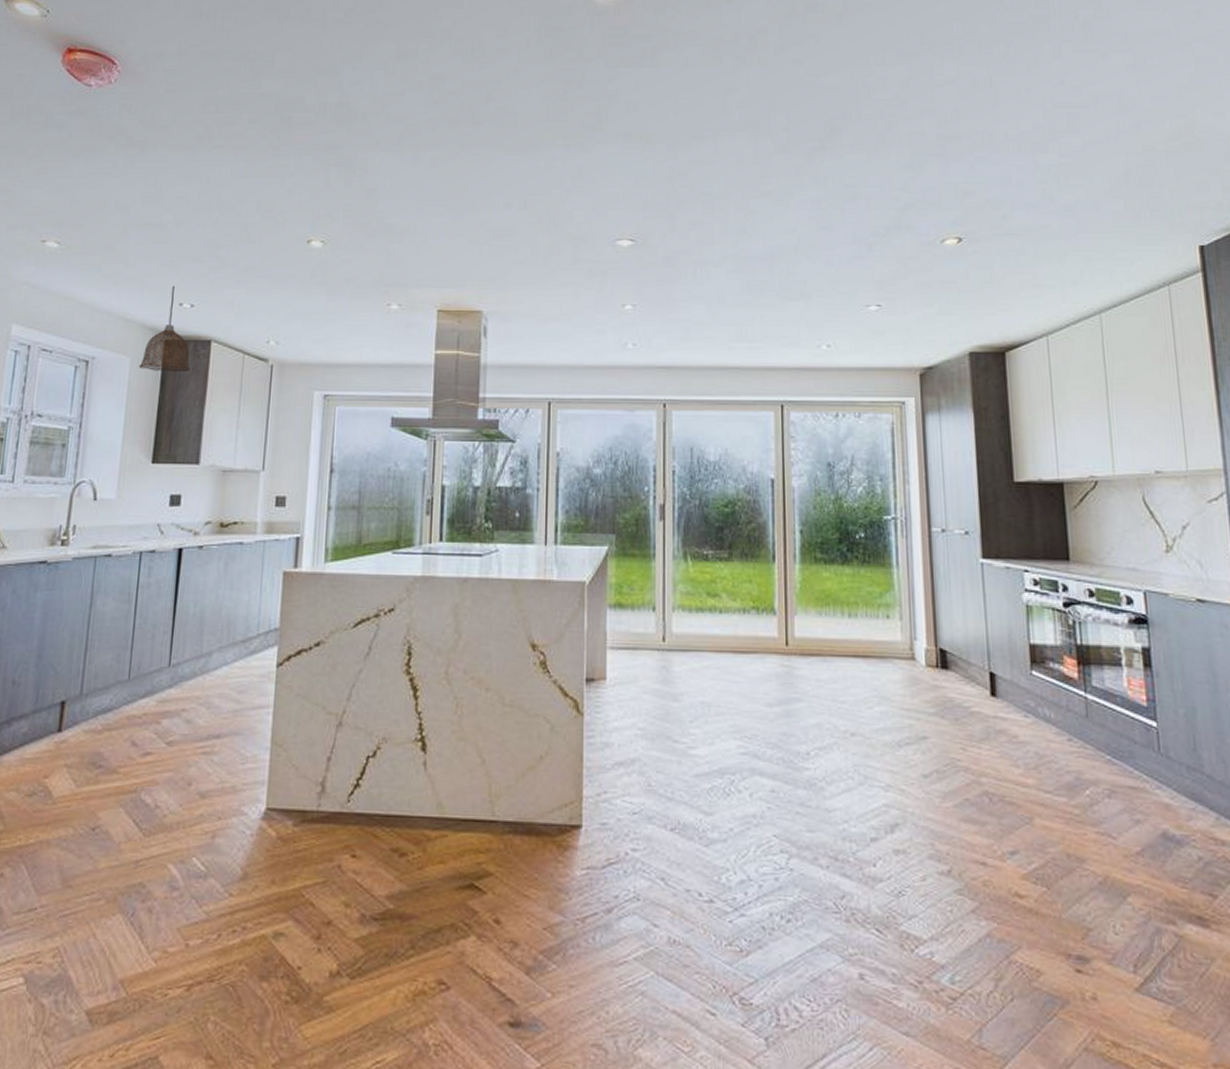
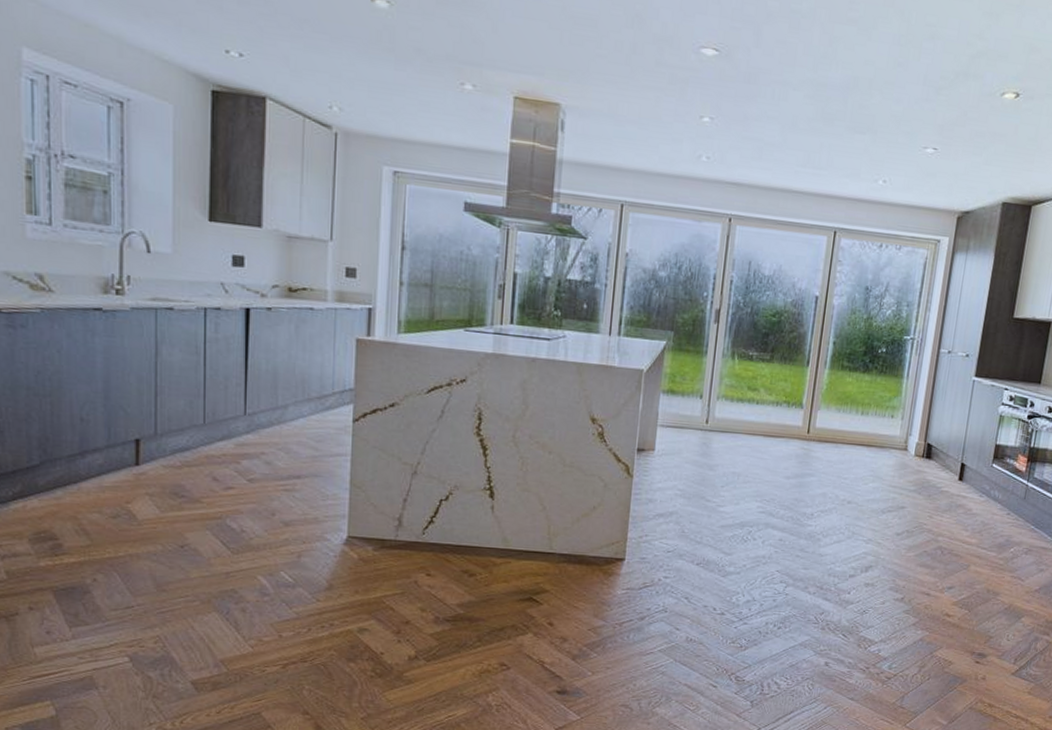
pendant lamp: present [138,286,190,373] -> none [184,29,244,128]

